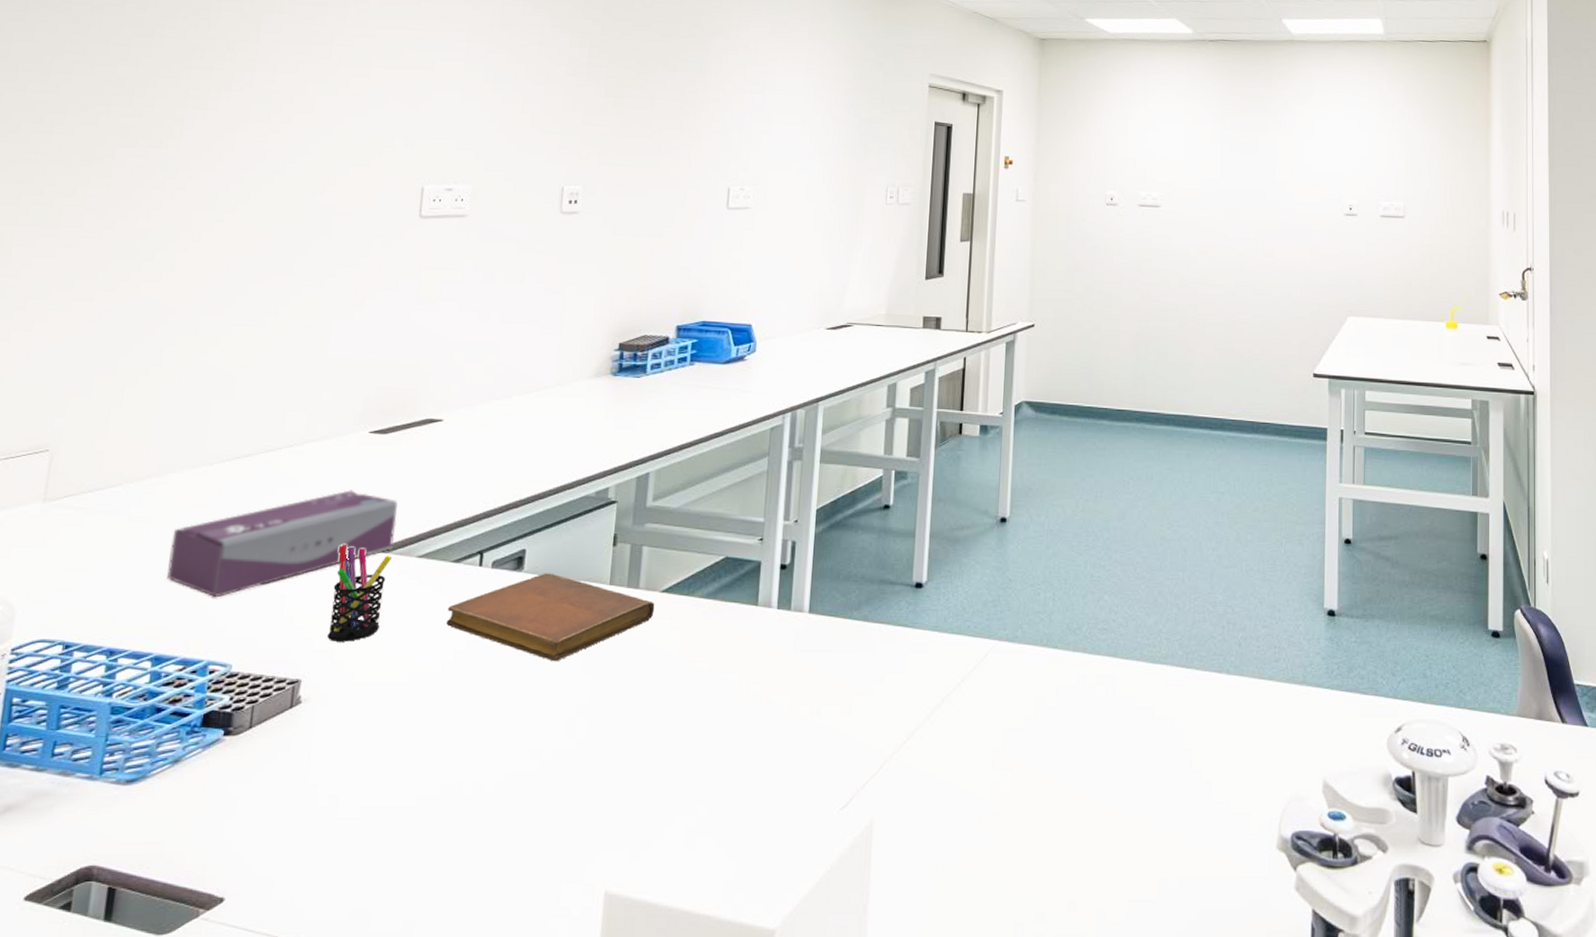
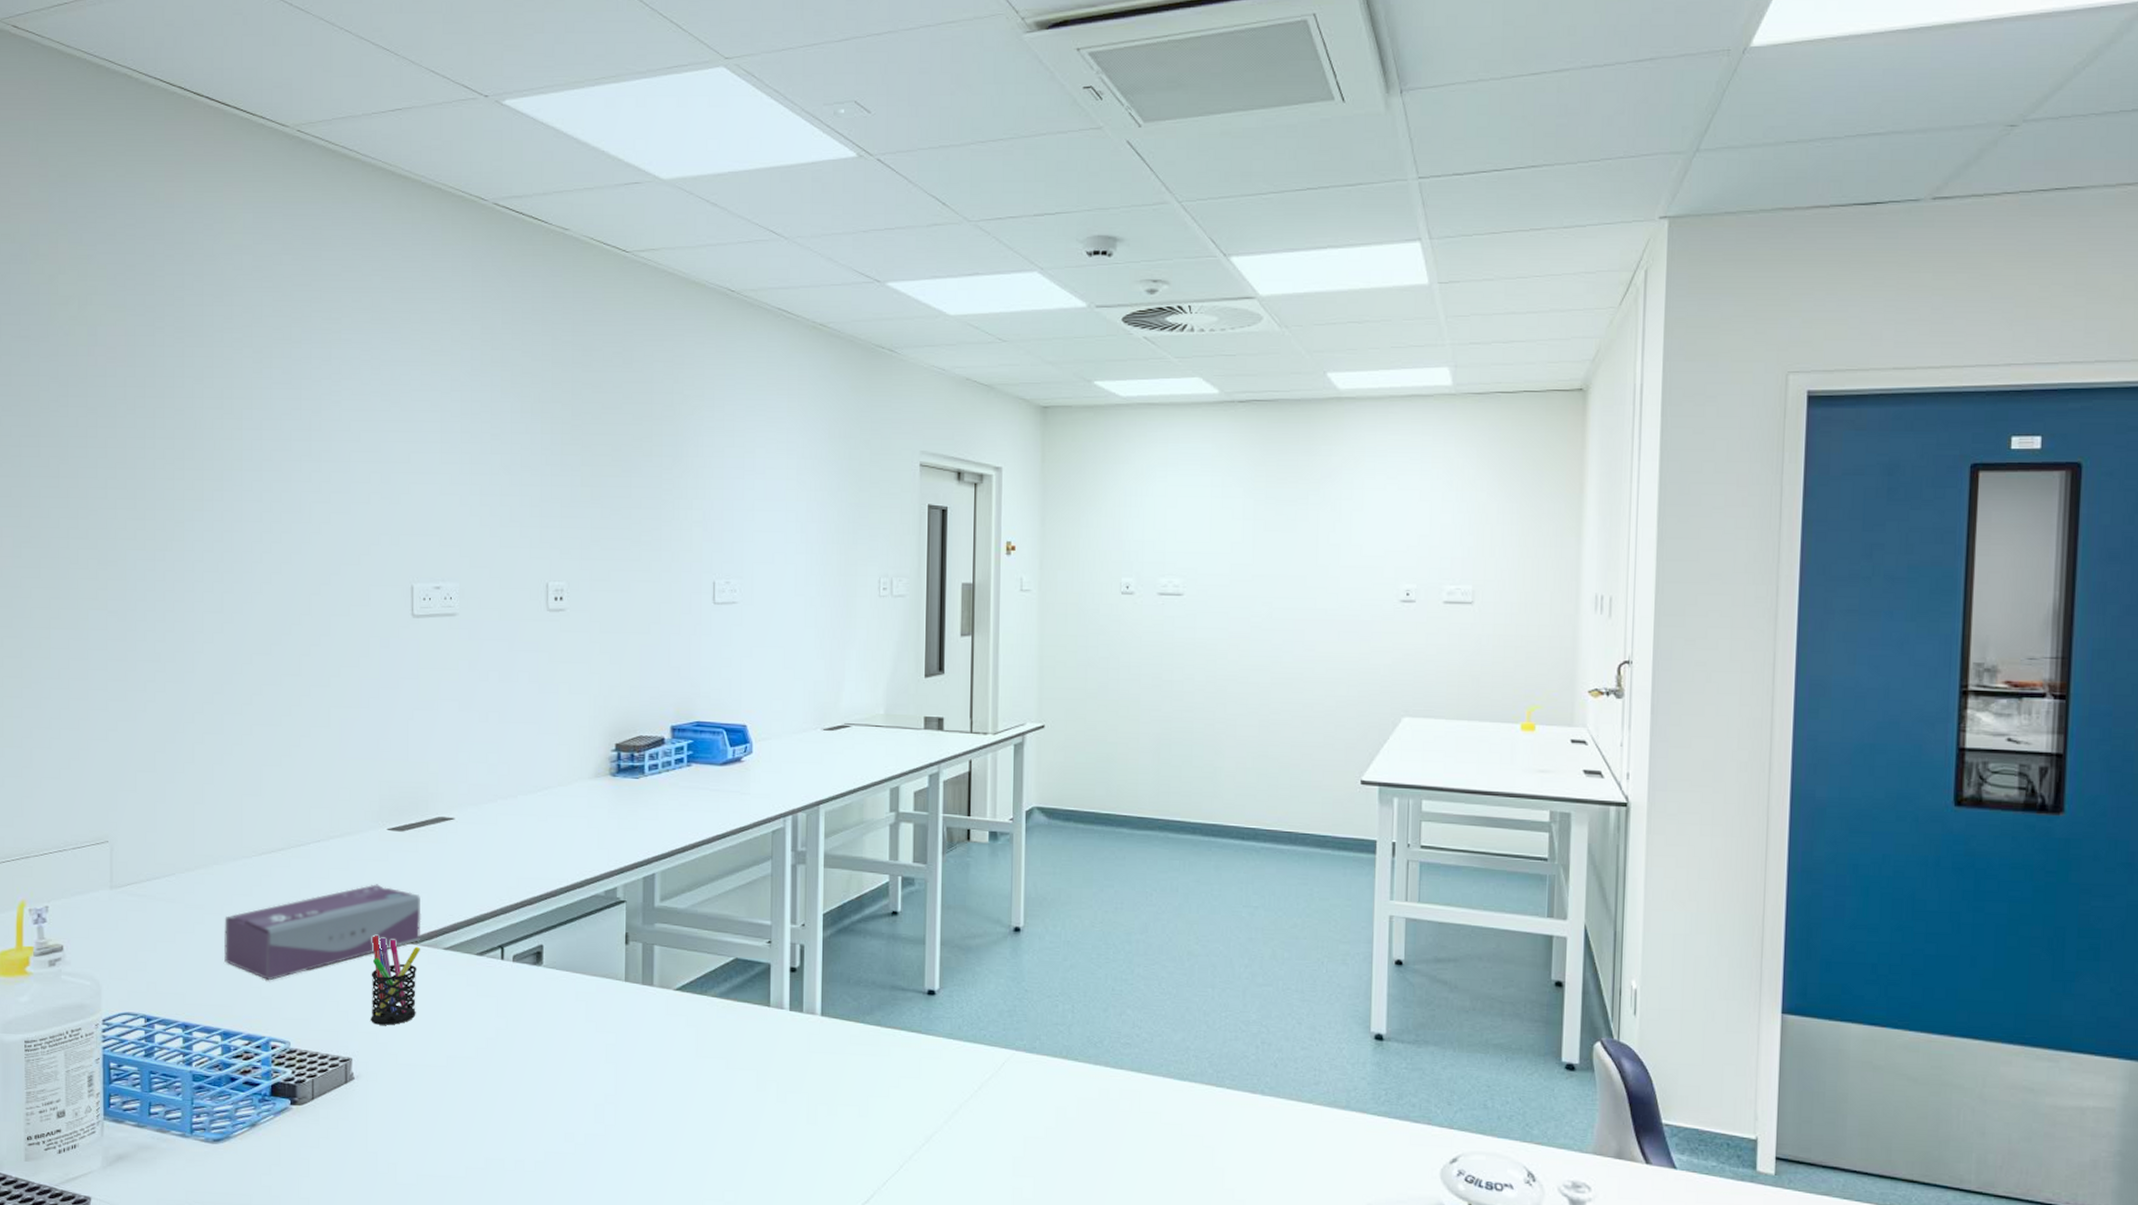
notebook: present [446,573,655,662] -> none [476,968,670,1052]

